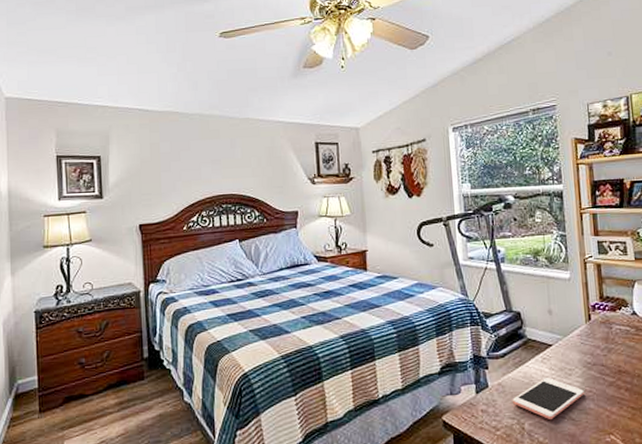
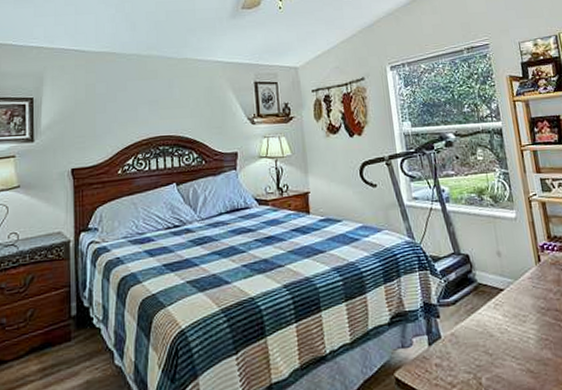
cell phone: present [512,378,584,419] -> none [466,325,541,372]

